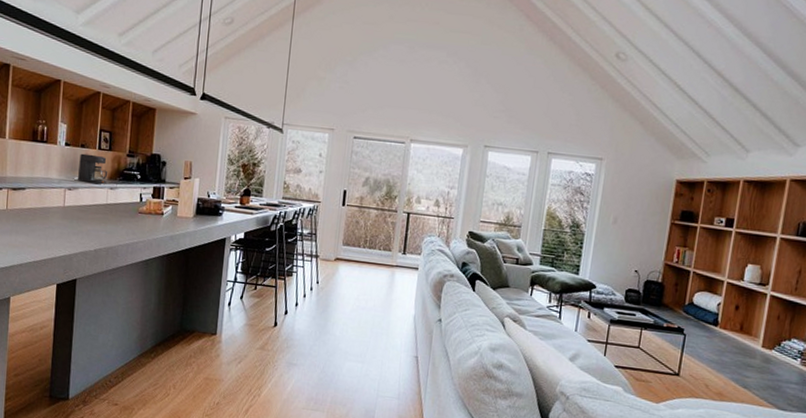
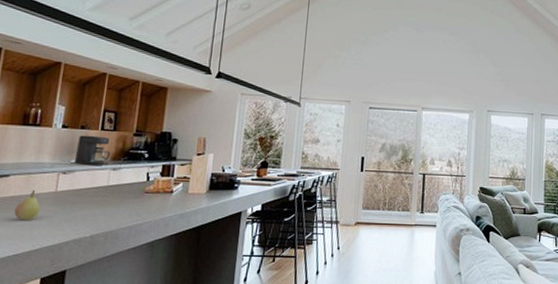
fruit: none [32,203,53,232] -> present [14,189,41,221]

